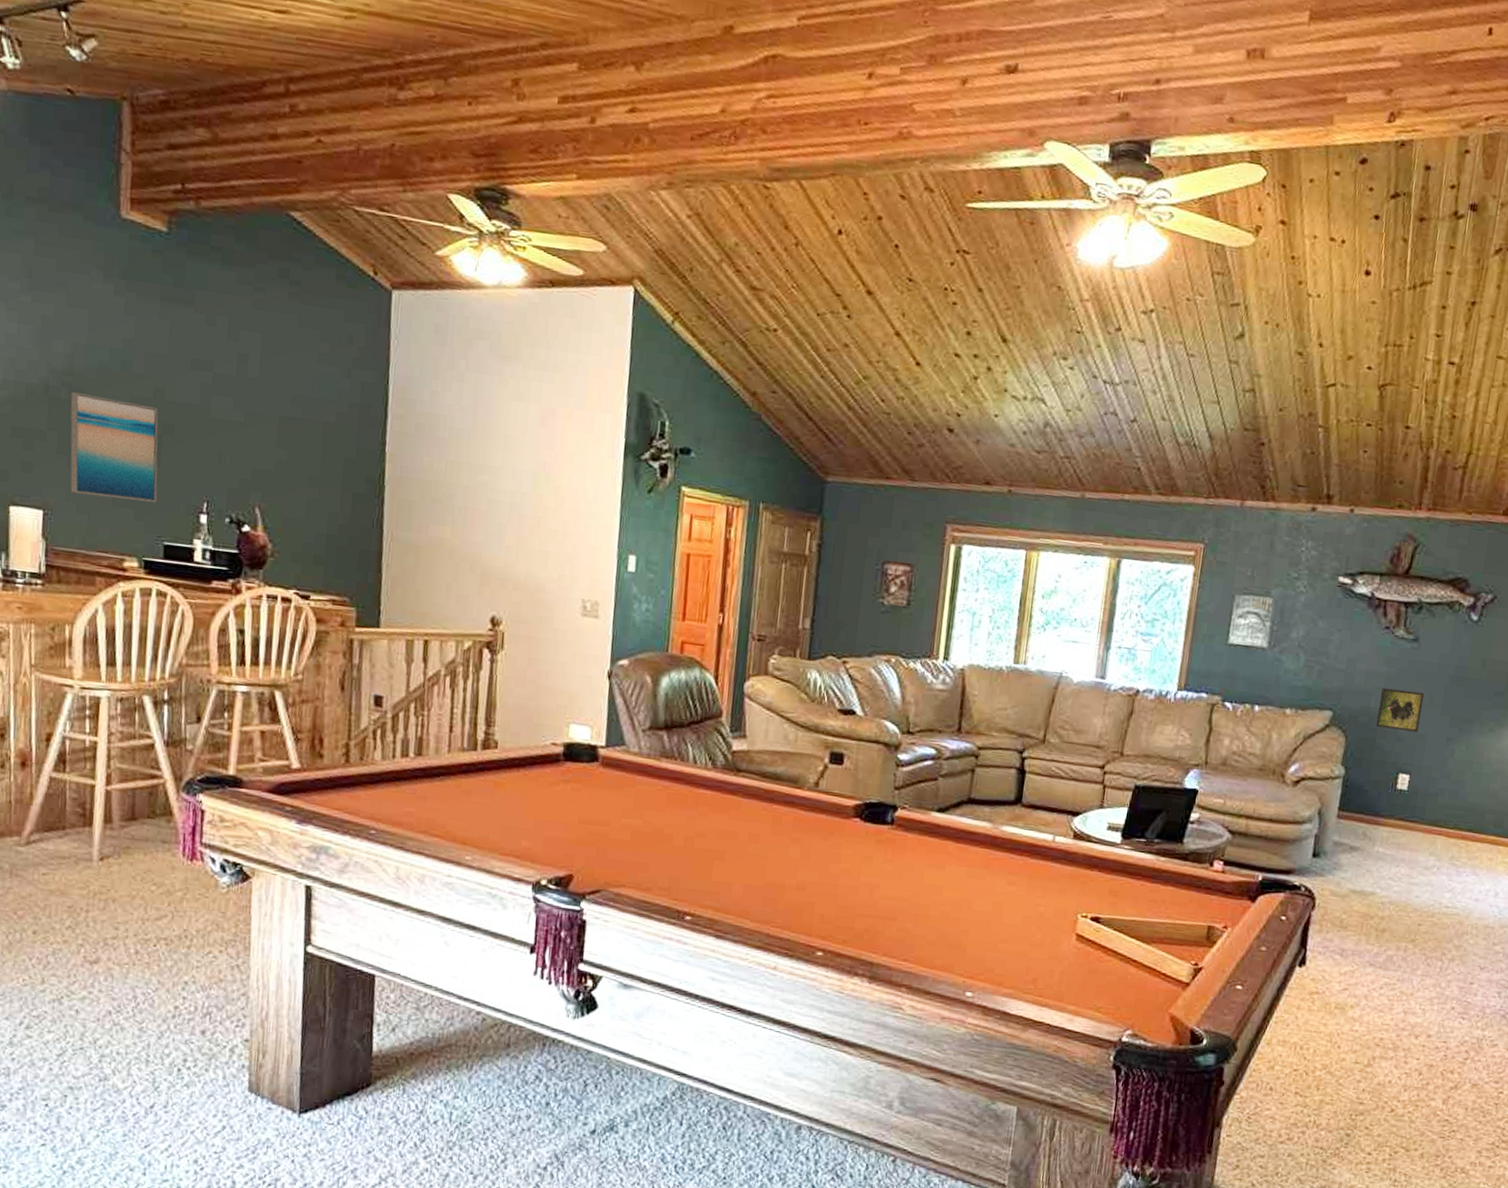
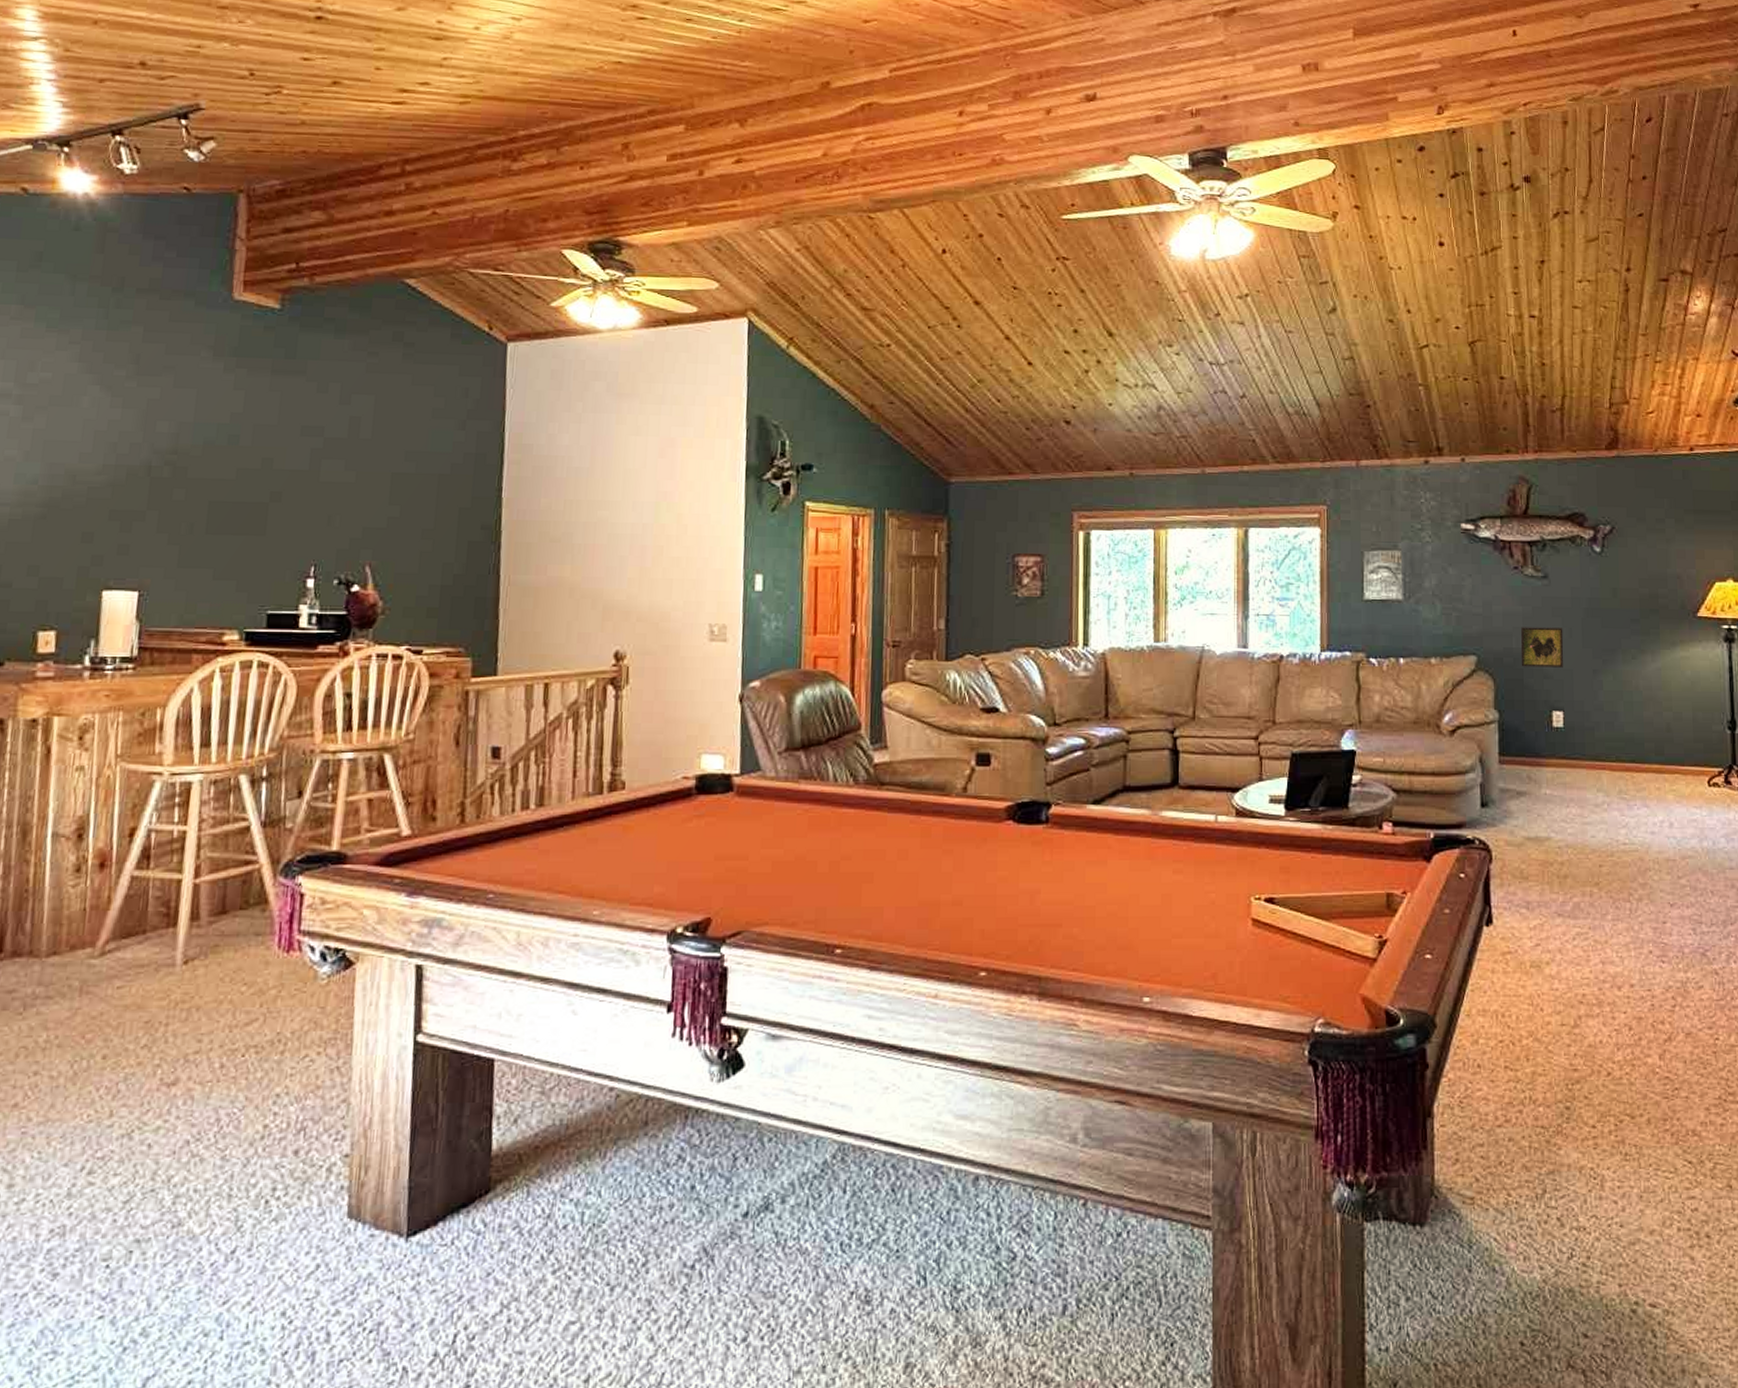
wall art: present [70,392,158,502] -> none [169,470,266,572]

